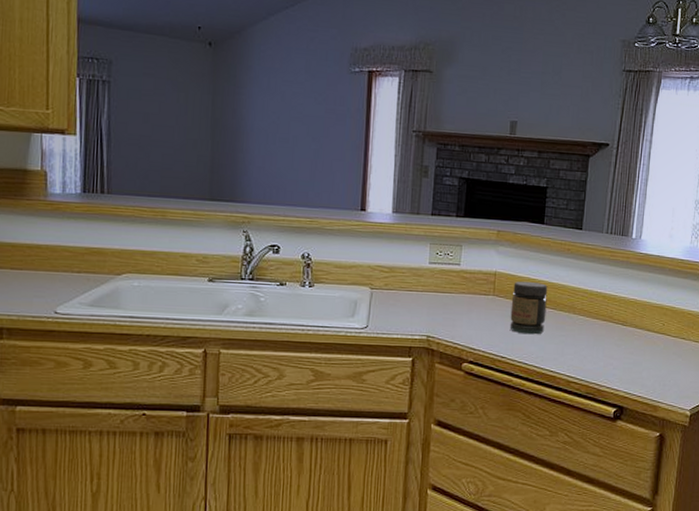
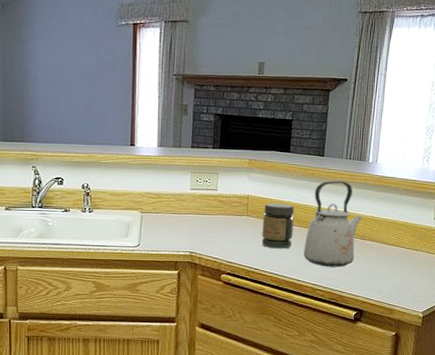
kettle: none [557,257,624,357] -> present [303,180,362,267]

